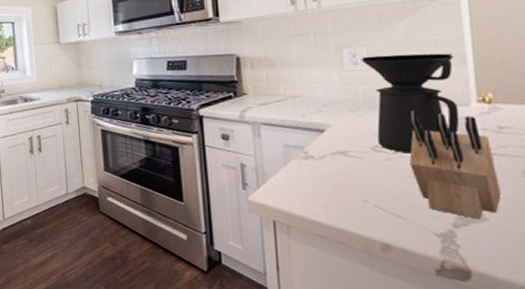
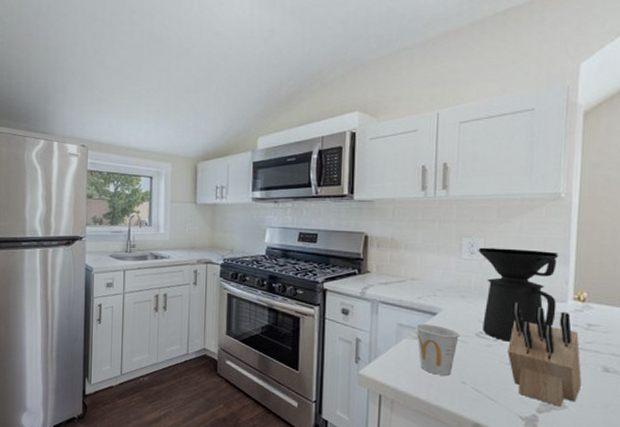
cup: none [303,142,354,195] -> present [416,323,461,376]

